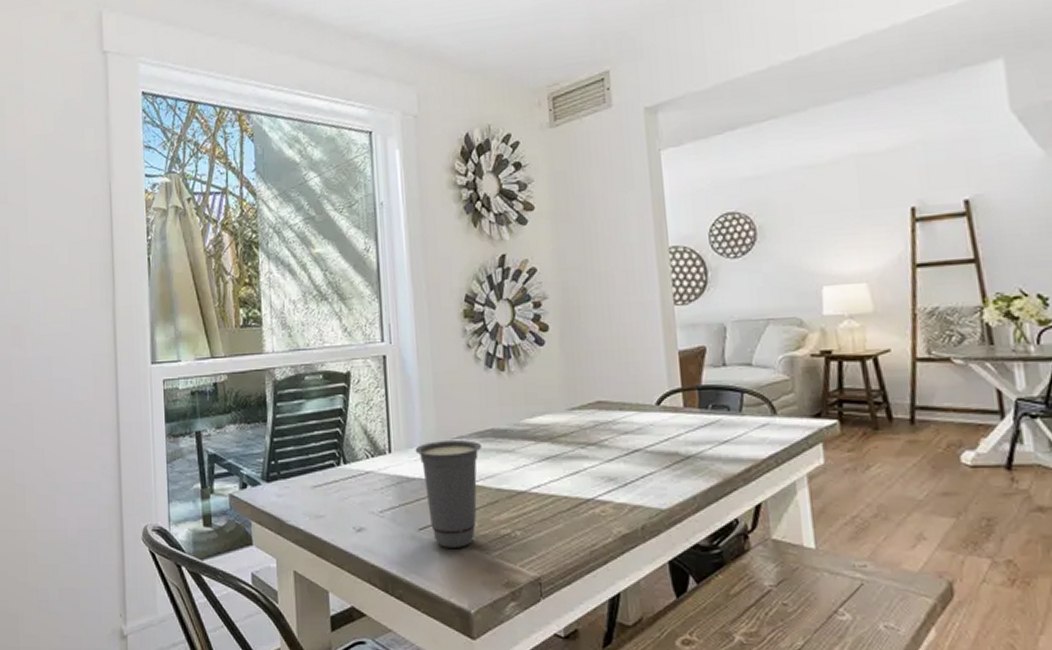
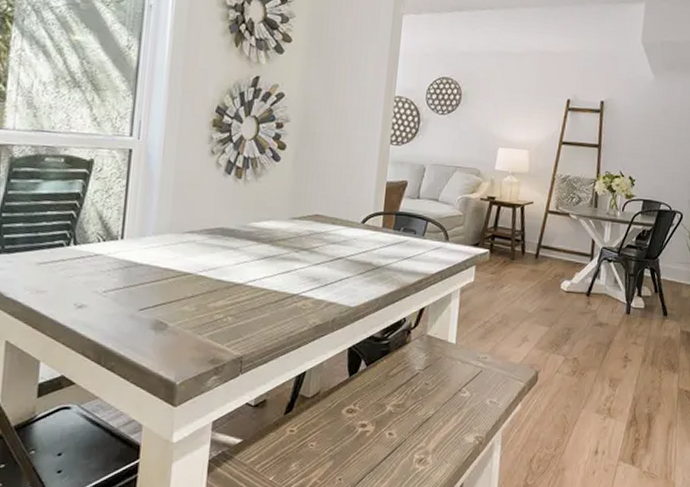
cup: present [415,440,481,548] -> none [147,233,209,328]

